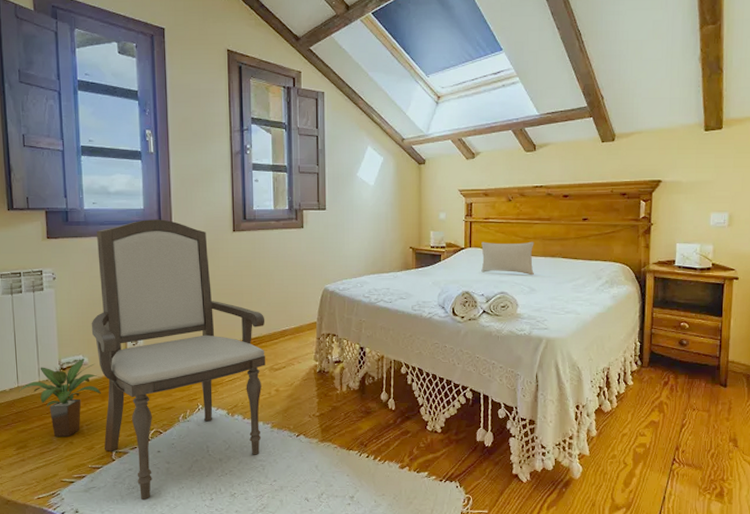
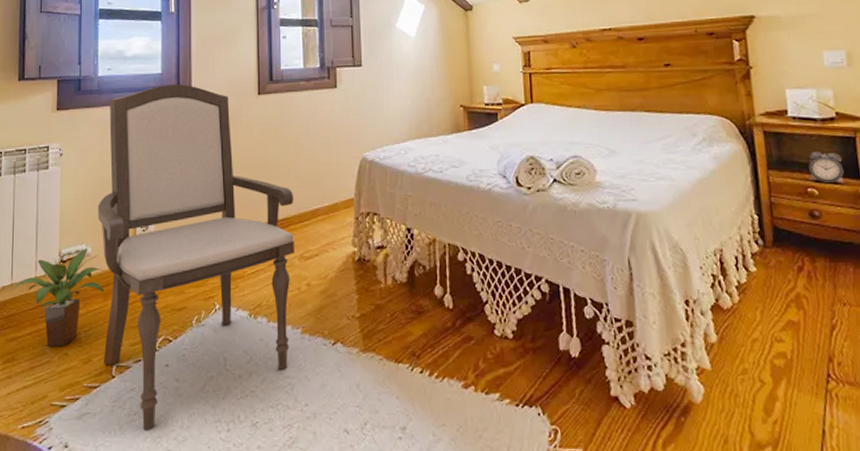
pillow: present [481,241,534,276] -> none [545,93,612,135]
alarm clock: none [682,294,711,321] -> present [807,151,845,185]

